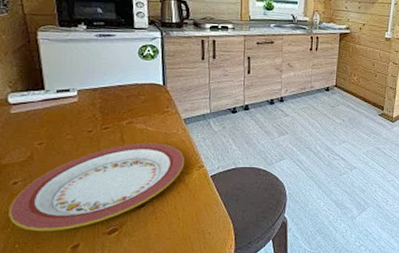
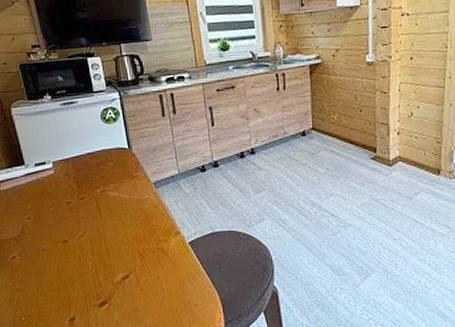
plate: present [9,143,185,232] -> none [12,210,161,305]

